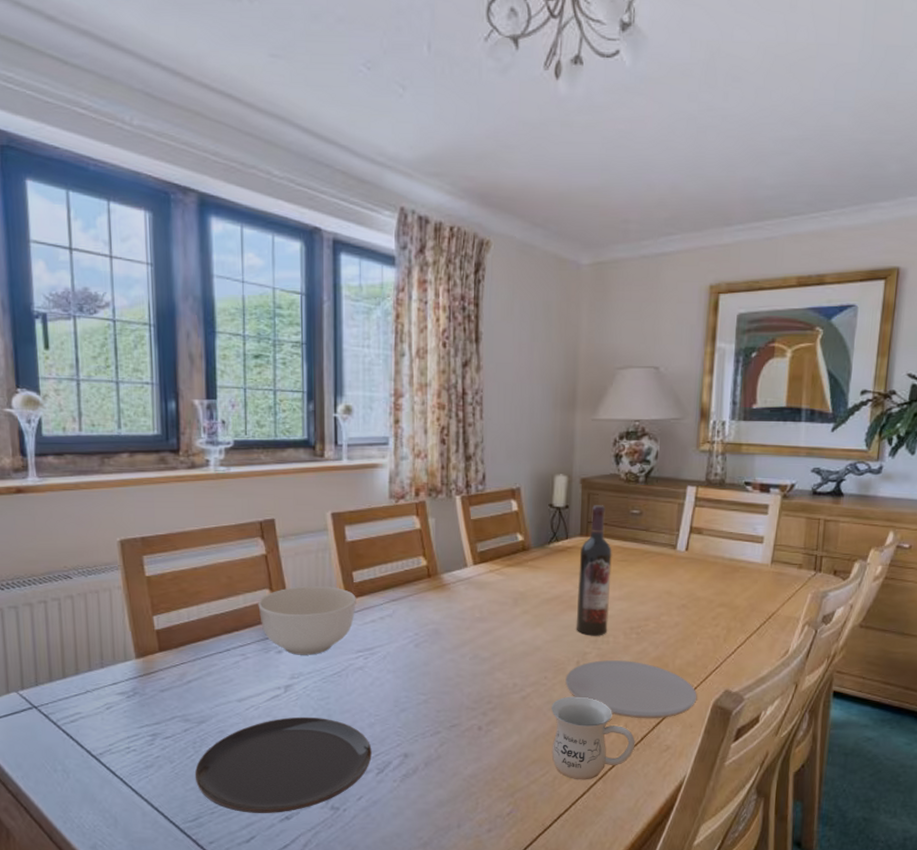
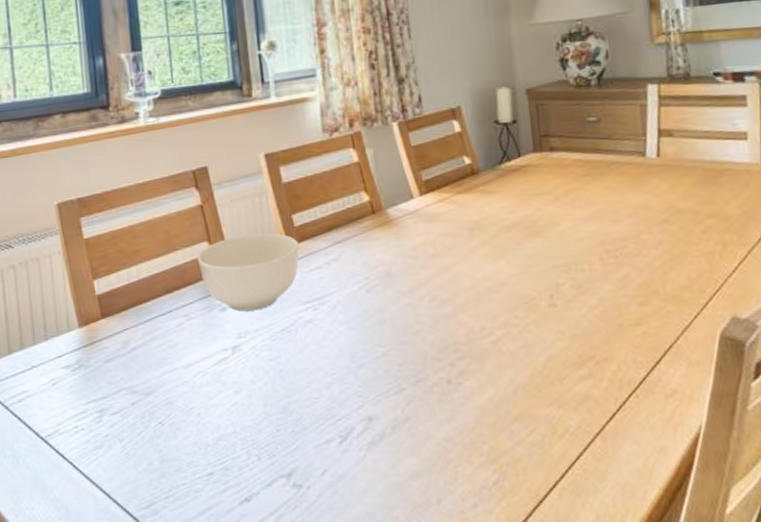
plate: present [194,716,372,813] -> none [145,380,332,496]
mug: present [551,696,636,780] -> none [527,336,634,438]
plate: present [565,660,697,719] -> none [539,290,700,359]
wine bottle: present [576,505,613,635] -> none [535,115,581,264]

